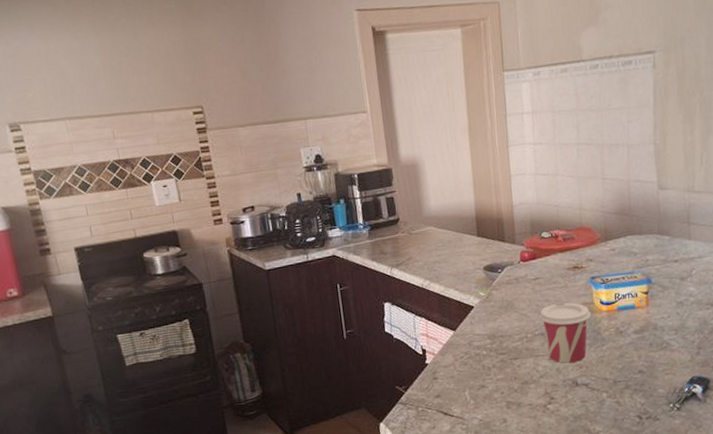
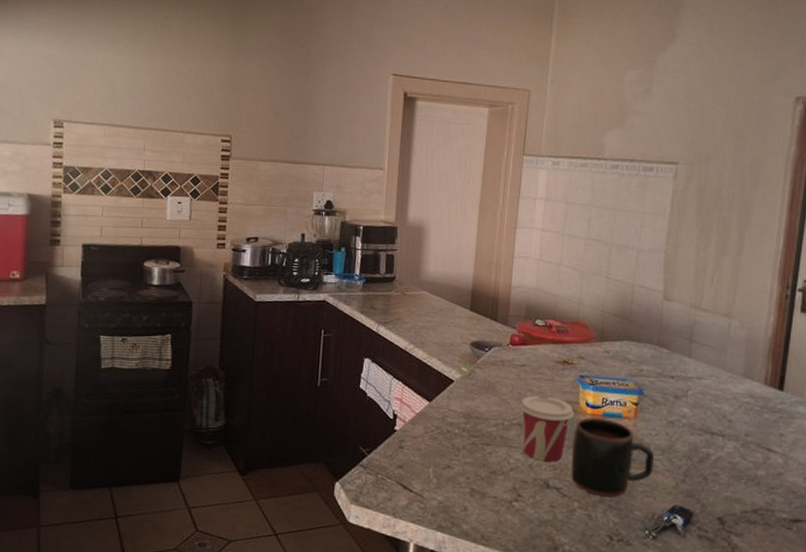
mug: none [592,312,670,383] -> present [571,417,655,498]

